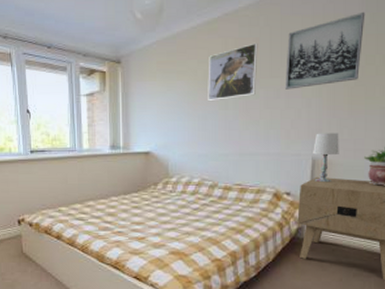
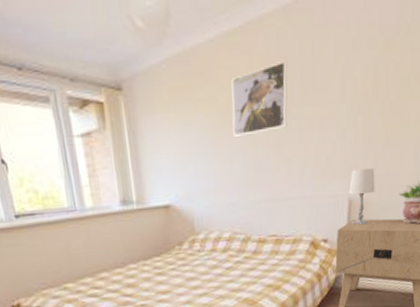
wall art: present [284,11,365,90] -> none [318,21,401,120]

